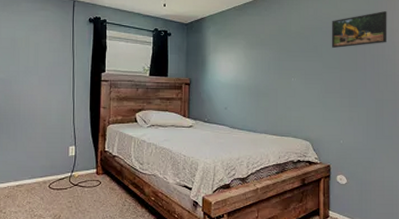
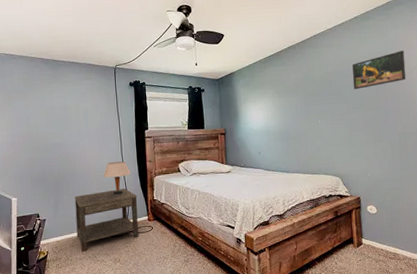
side table: none [14,136,87,205] -> present [74,189,139,253]
table lamp: none [49,105,82,142] -> present [102,161,132,195]

